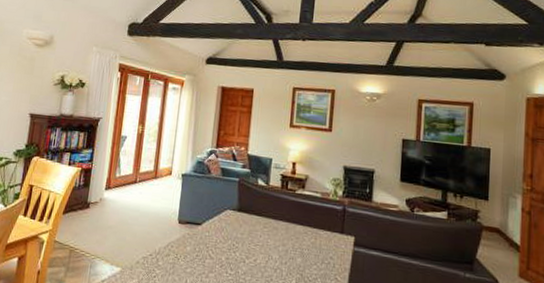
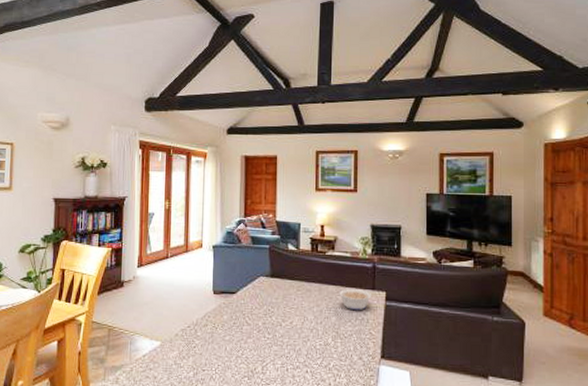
legume: none [305,230,341,254] -> present [338,289,372,310]

